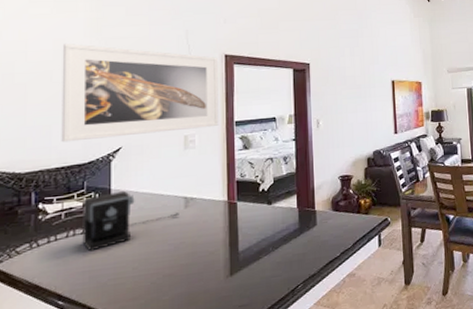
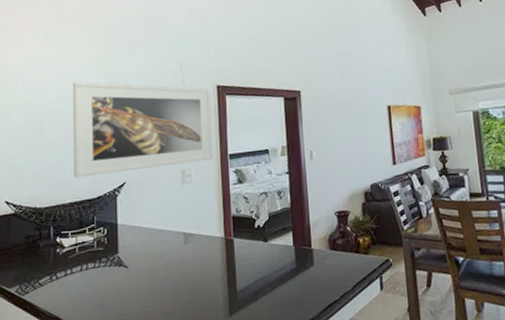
coffee maker: present [82,191,179,252] -> none [93,226,180,286]

